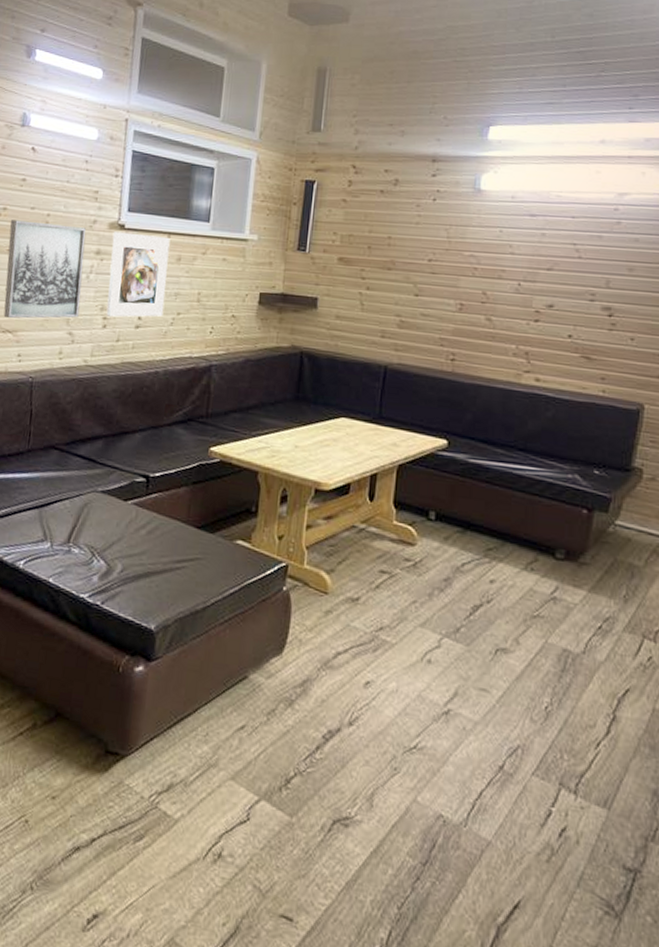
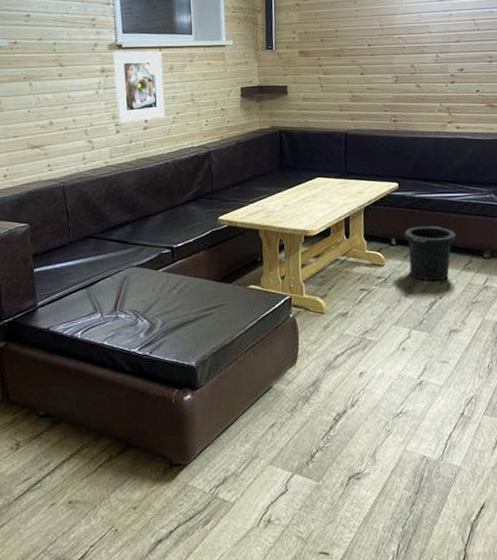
wall art: present [3,220,86,319] -> none [22,50,95,136]
trash can: none [448,500,519,579] -> present [404,225,456,282]

